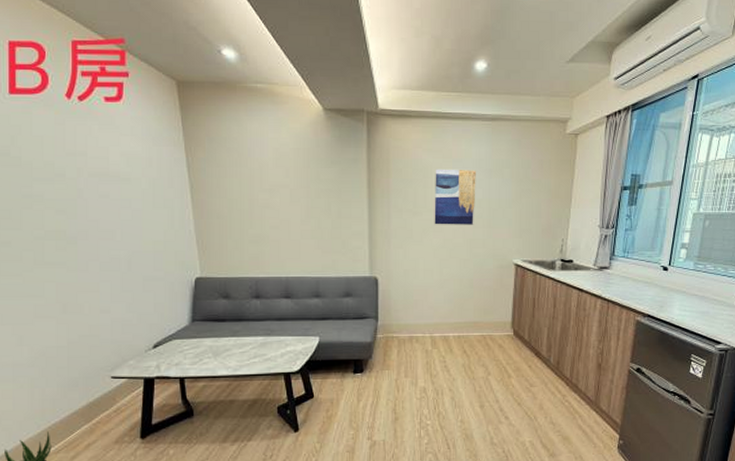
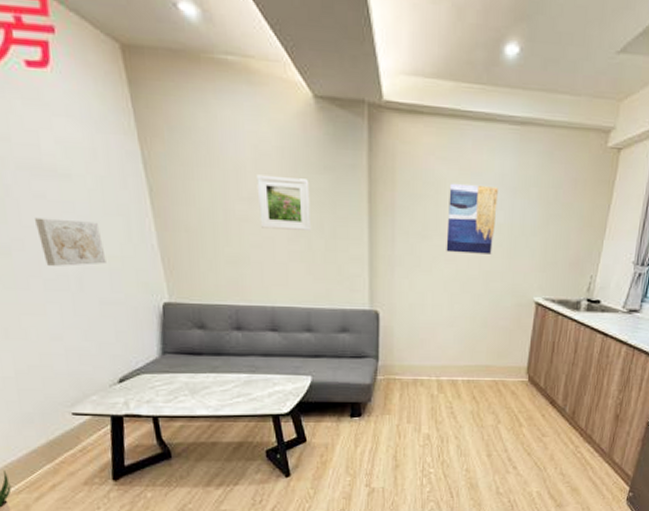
wall art: none [99,213,152,251] -> present [35,217,106,266]
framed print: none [277,171,320,214] -> present [256,174,310,232]

